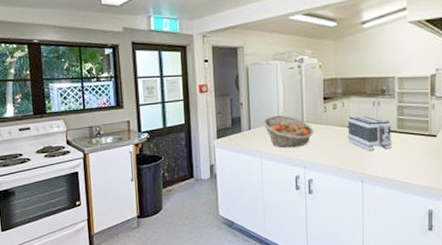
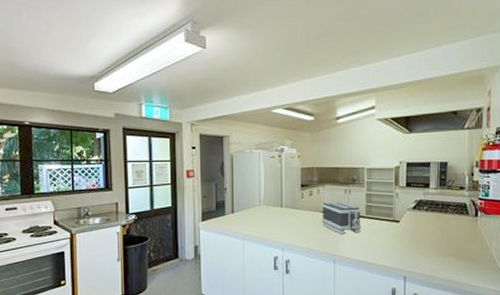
fruit basket: present [262,115,314,148] -> none [245,200,292,231]

